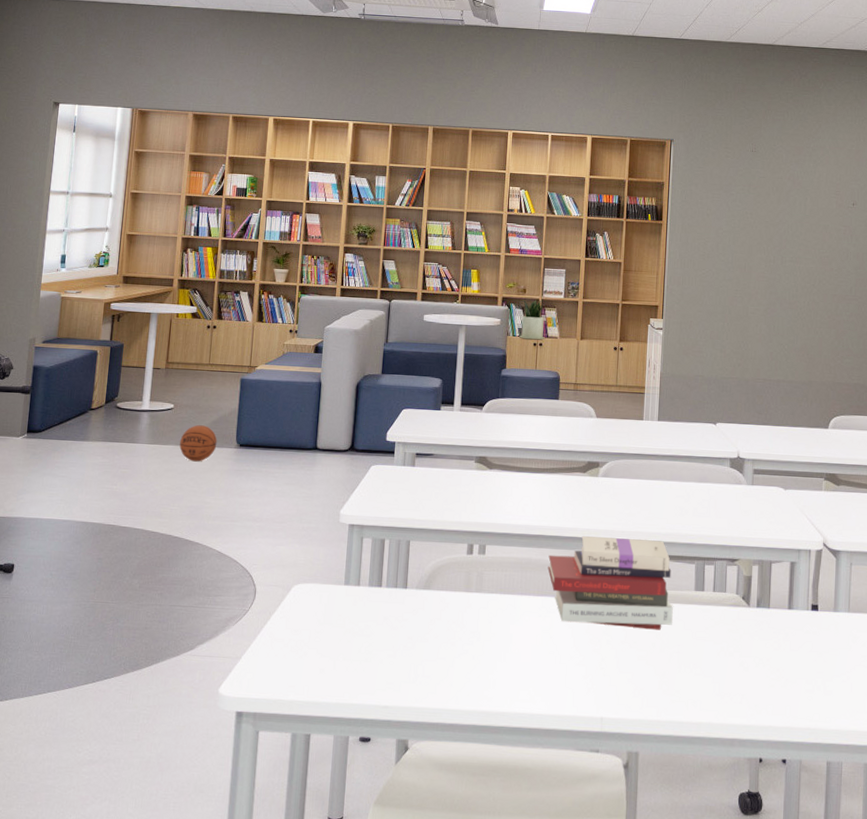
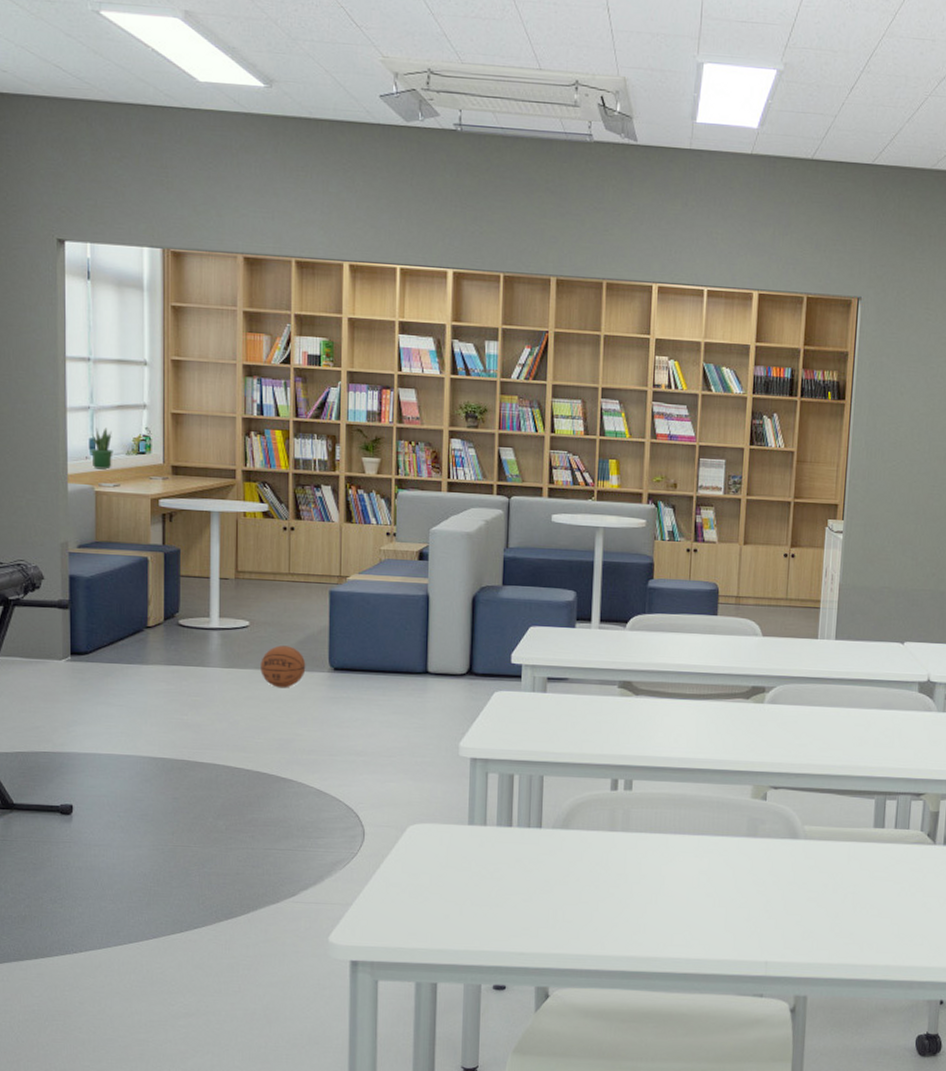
planter: none [61,246,80,280] -> present [90,428,113,470]
planter: present [519,299,546,341] -> none [669,496,702,546]
books: present [548,536,673,630] -> none [705,769,849,870]

